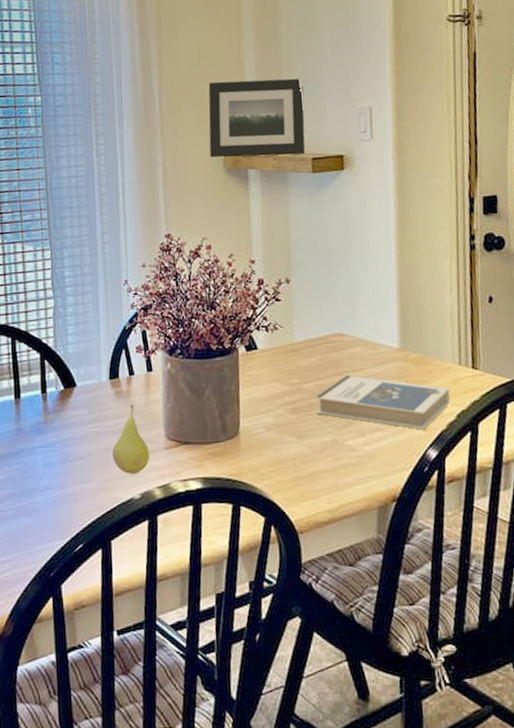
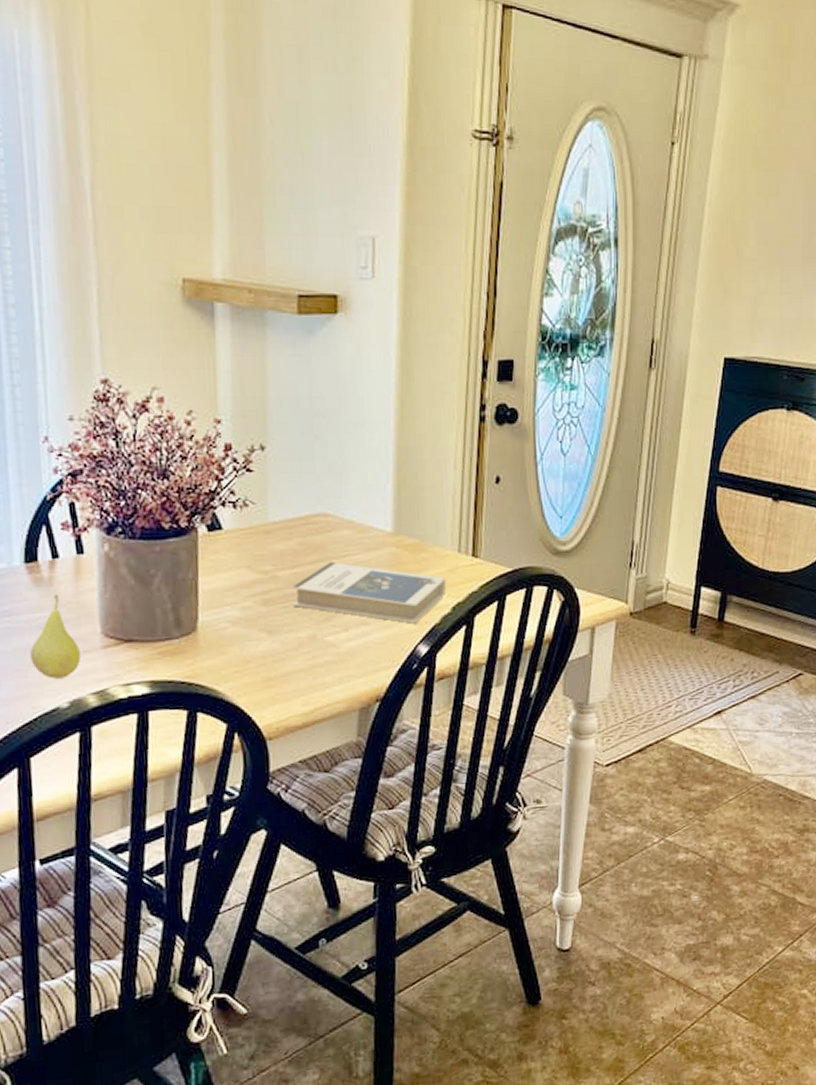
picture frame: present [208,78,306,158] -> none [162,178,290,290]

